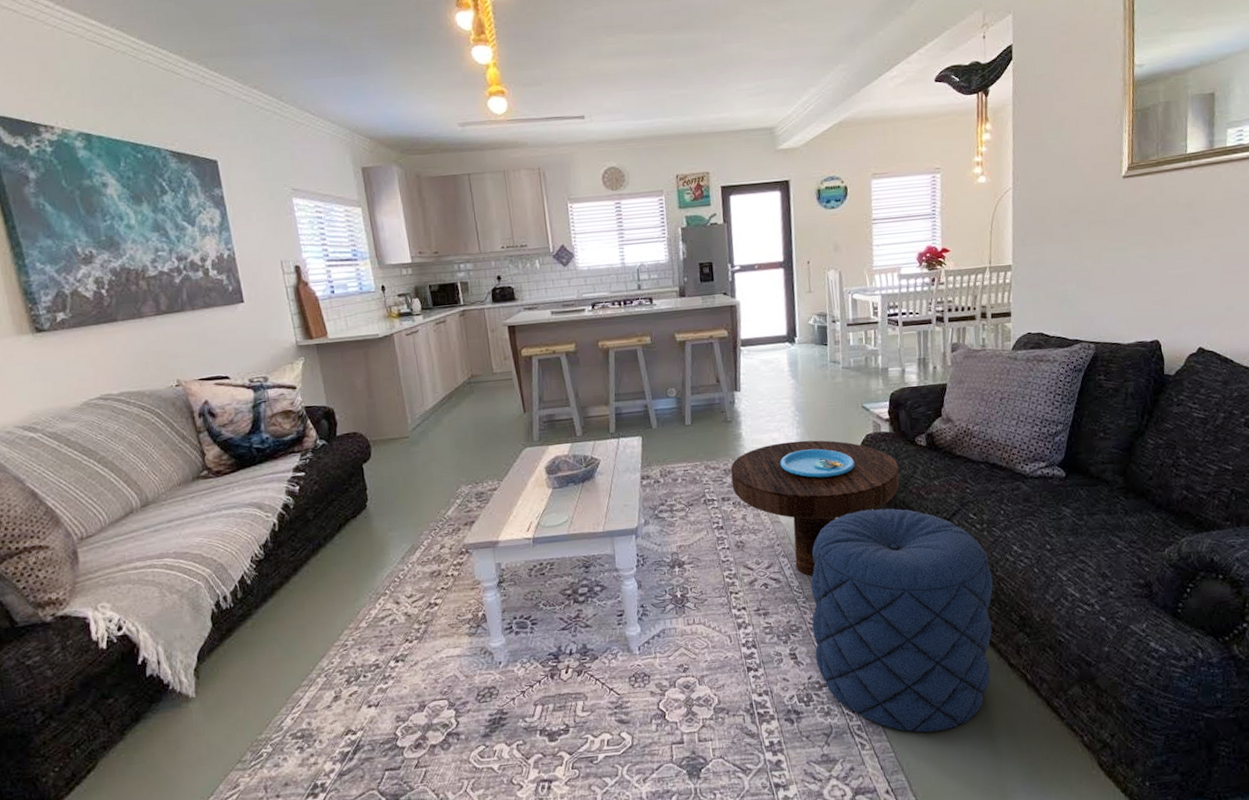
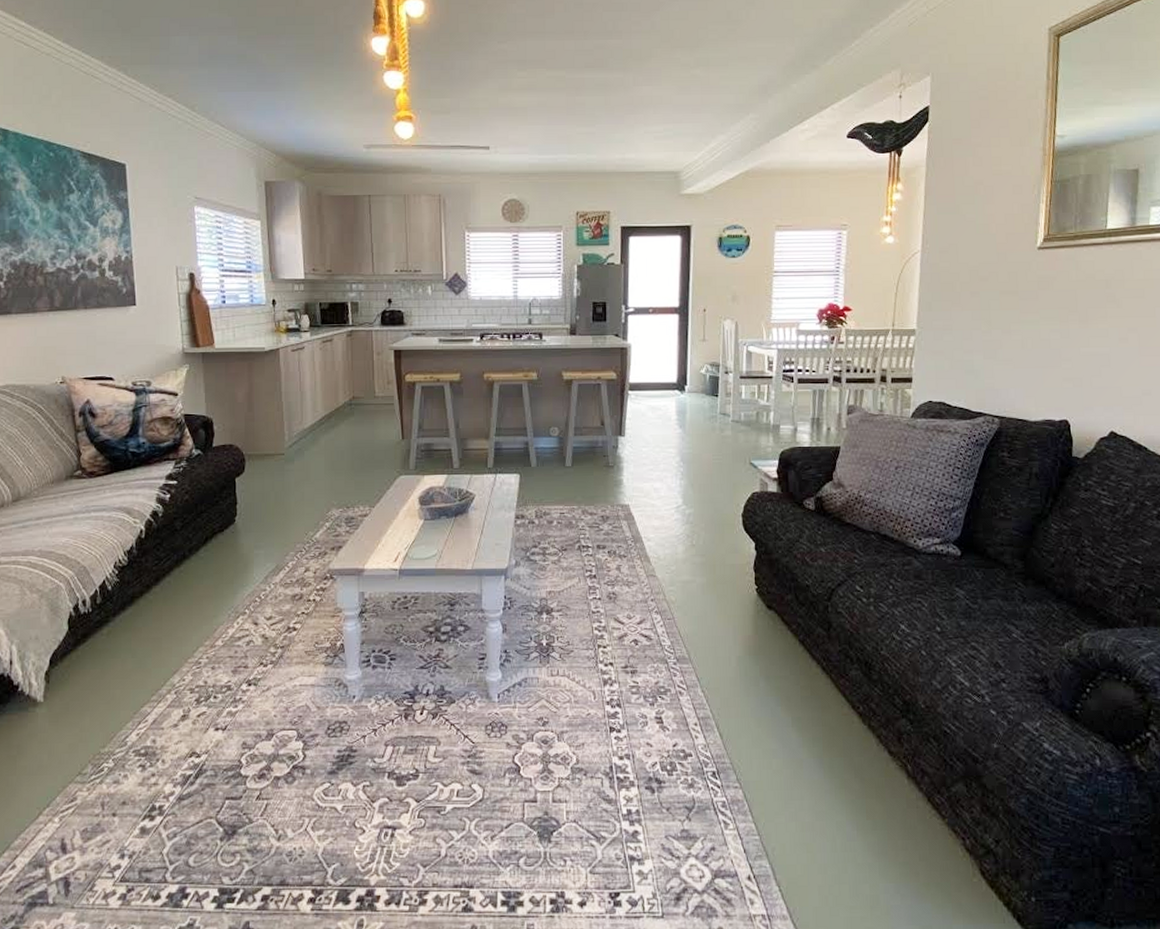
side table: present [730,440,899,576] -> none [608,493,784,636]
pouf: present [810,508,994,733] -> none [682,571,877,818]

